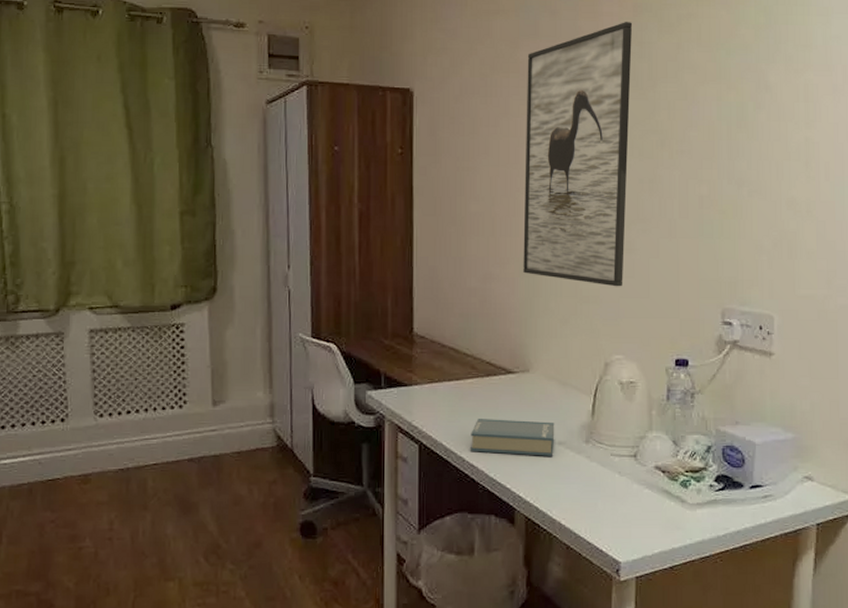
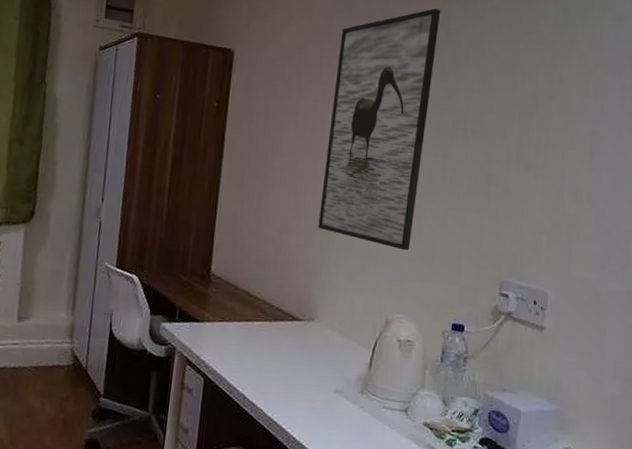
hardback book: present [471,418,555,456] -> none [252,359,334,403]

